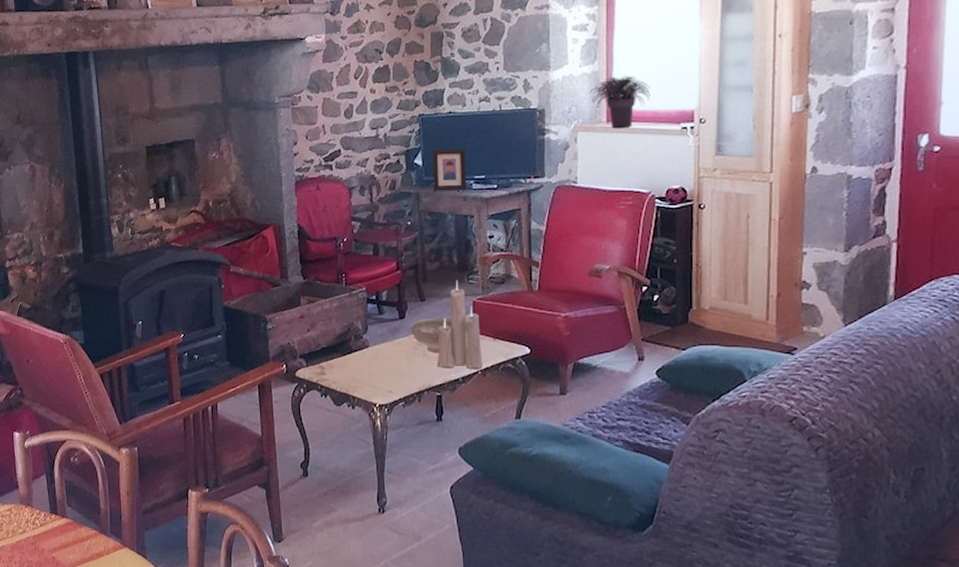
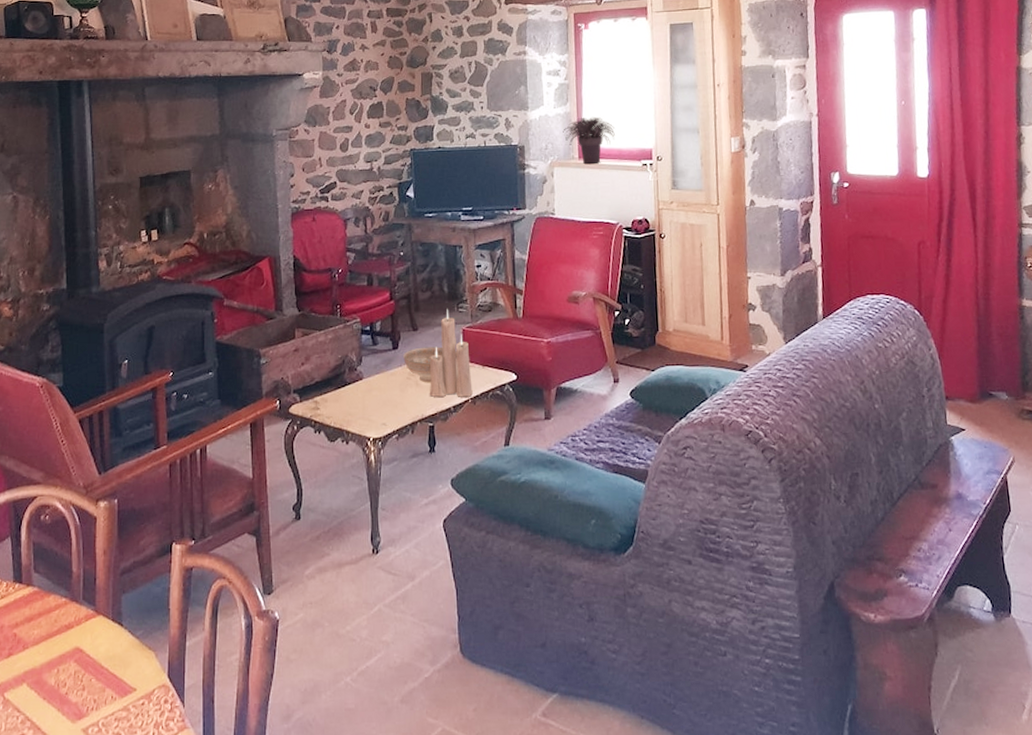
picture frame: present [432,149,467,191] -> none [423,182,455,222]

